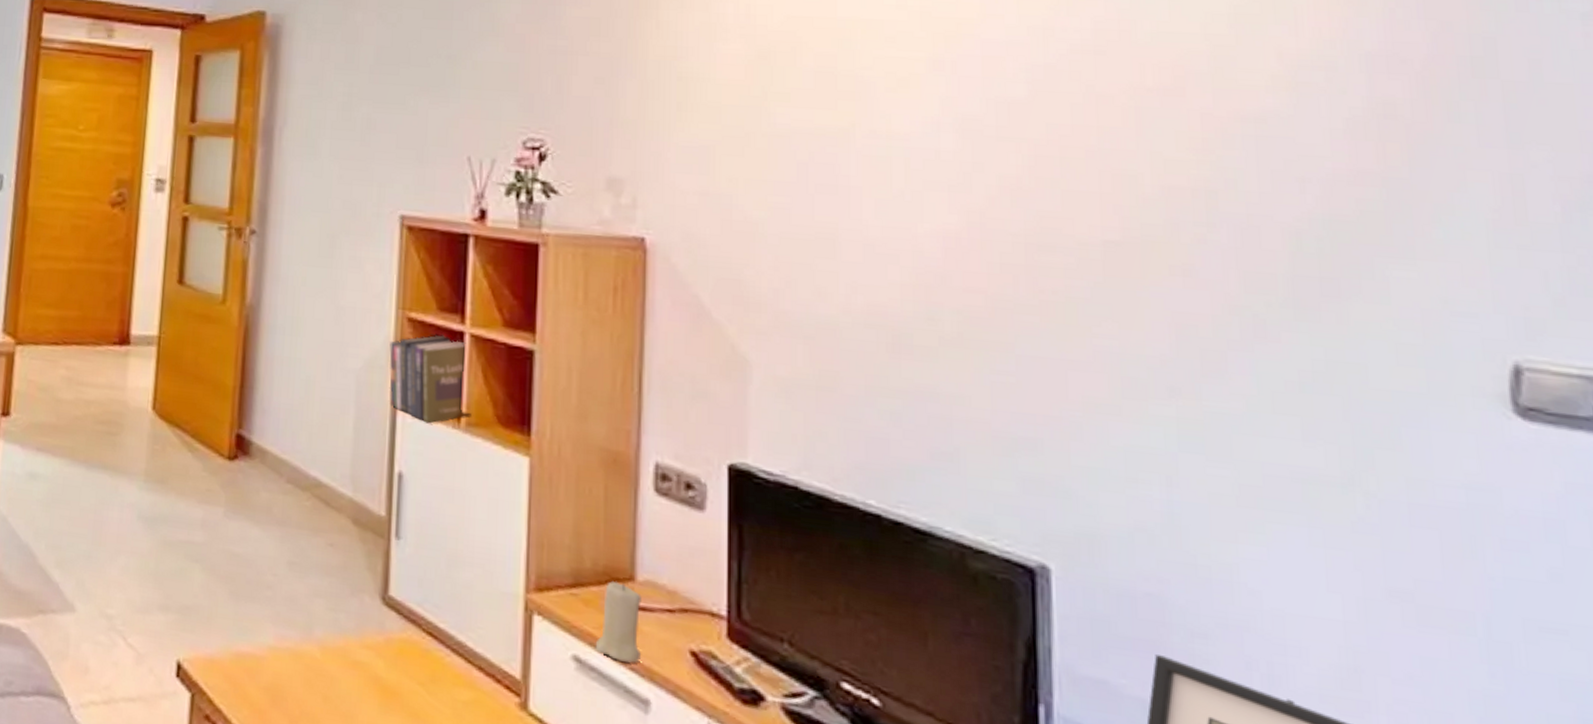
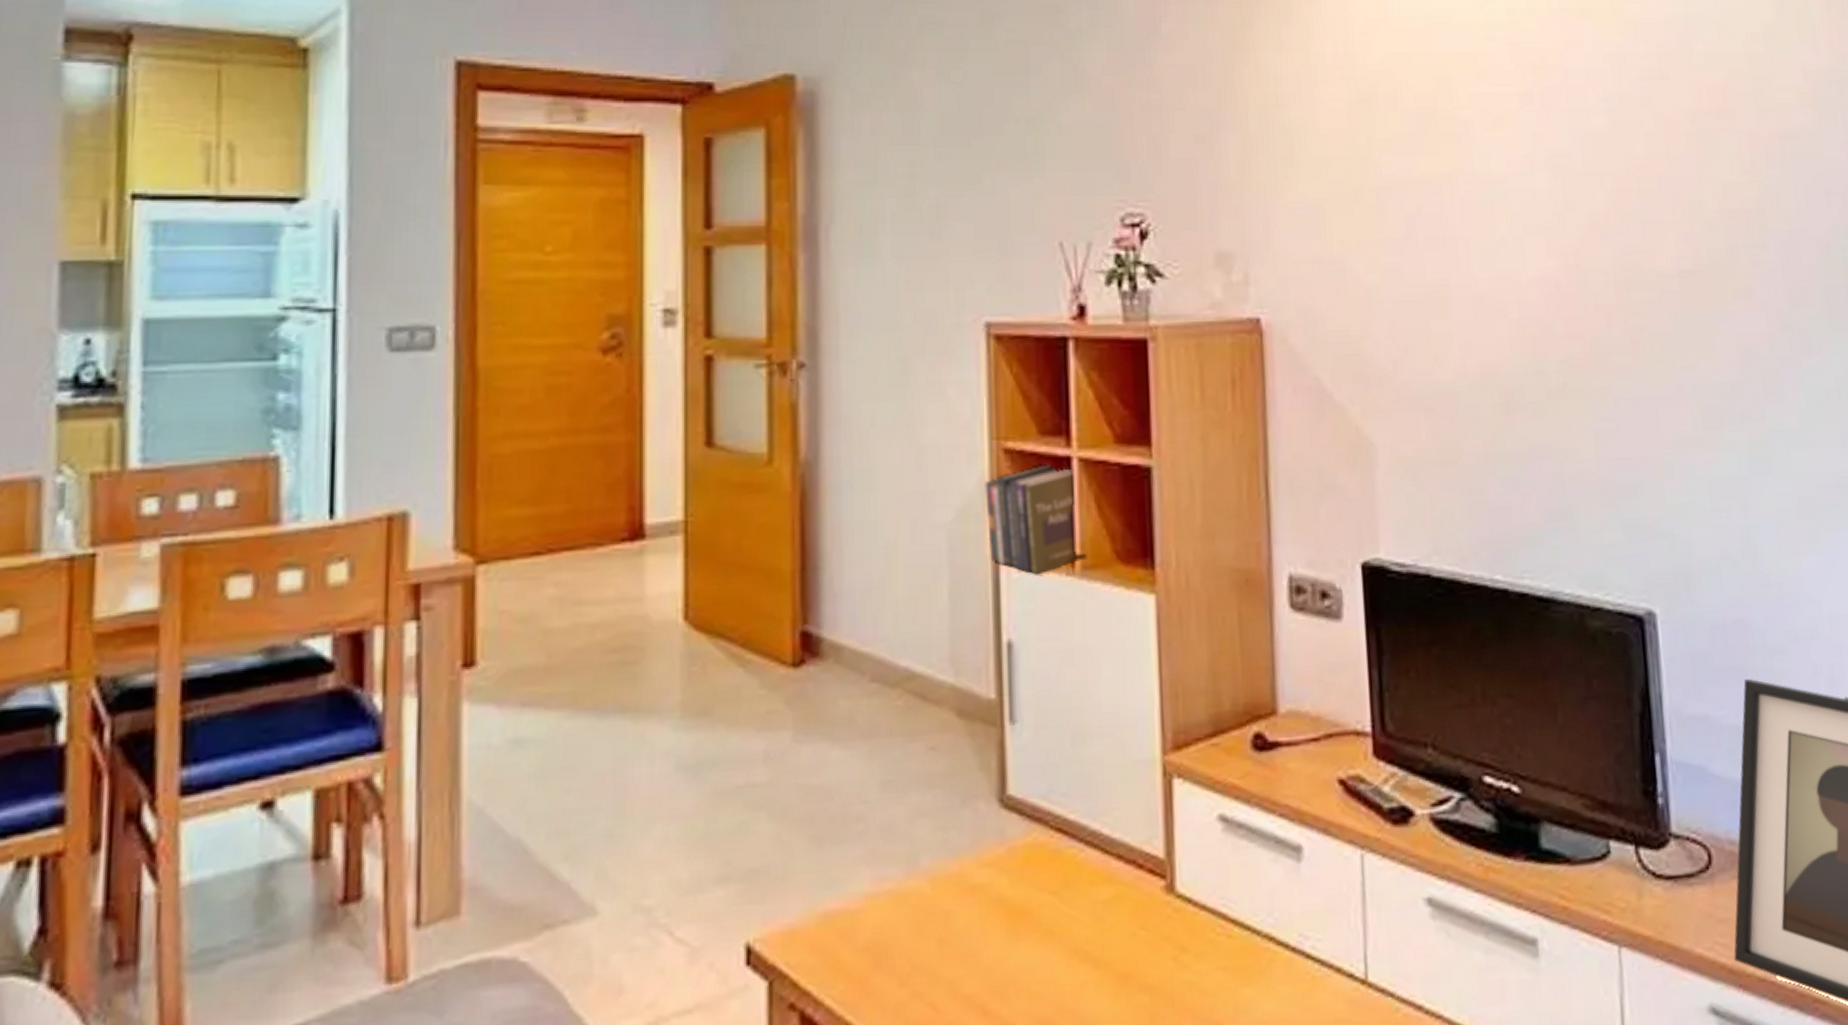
candle: present [595,581,642,663] -> none [1241,719,1291,810]

